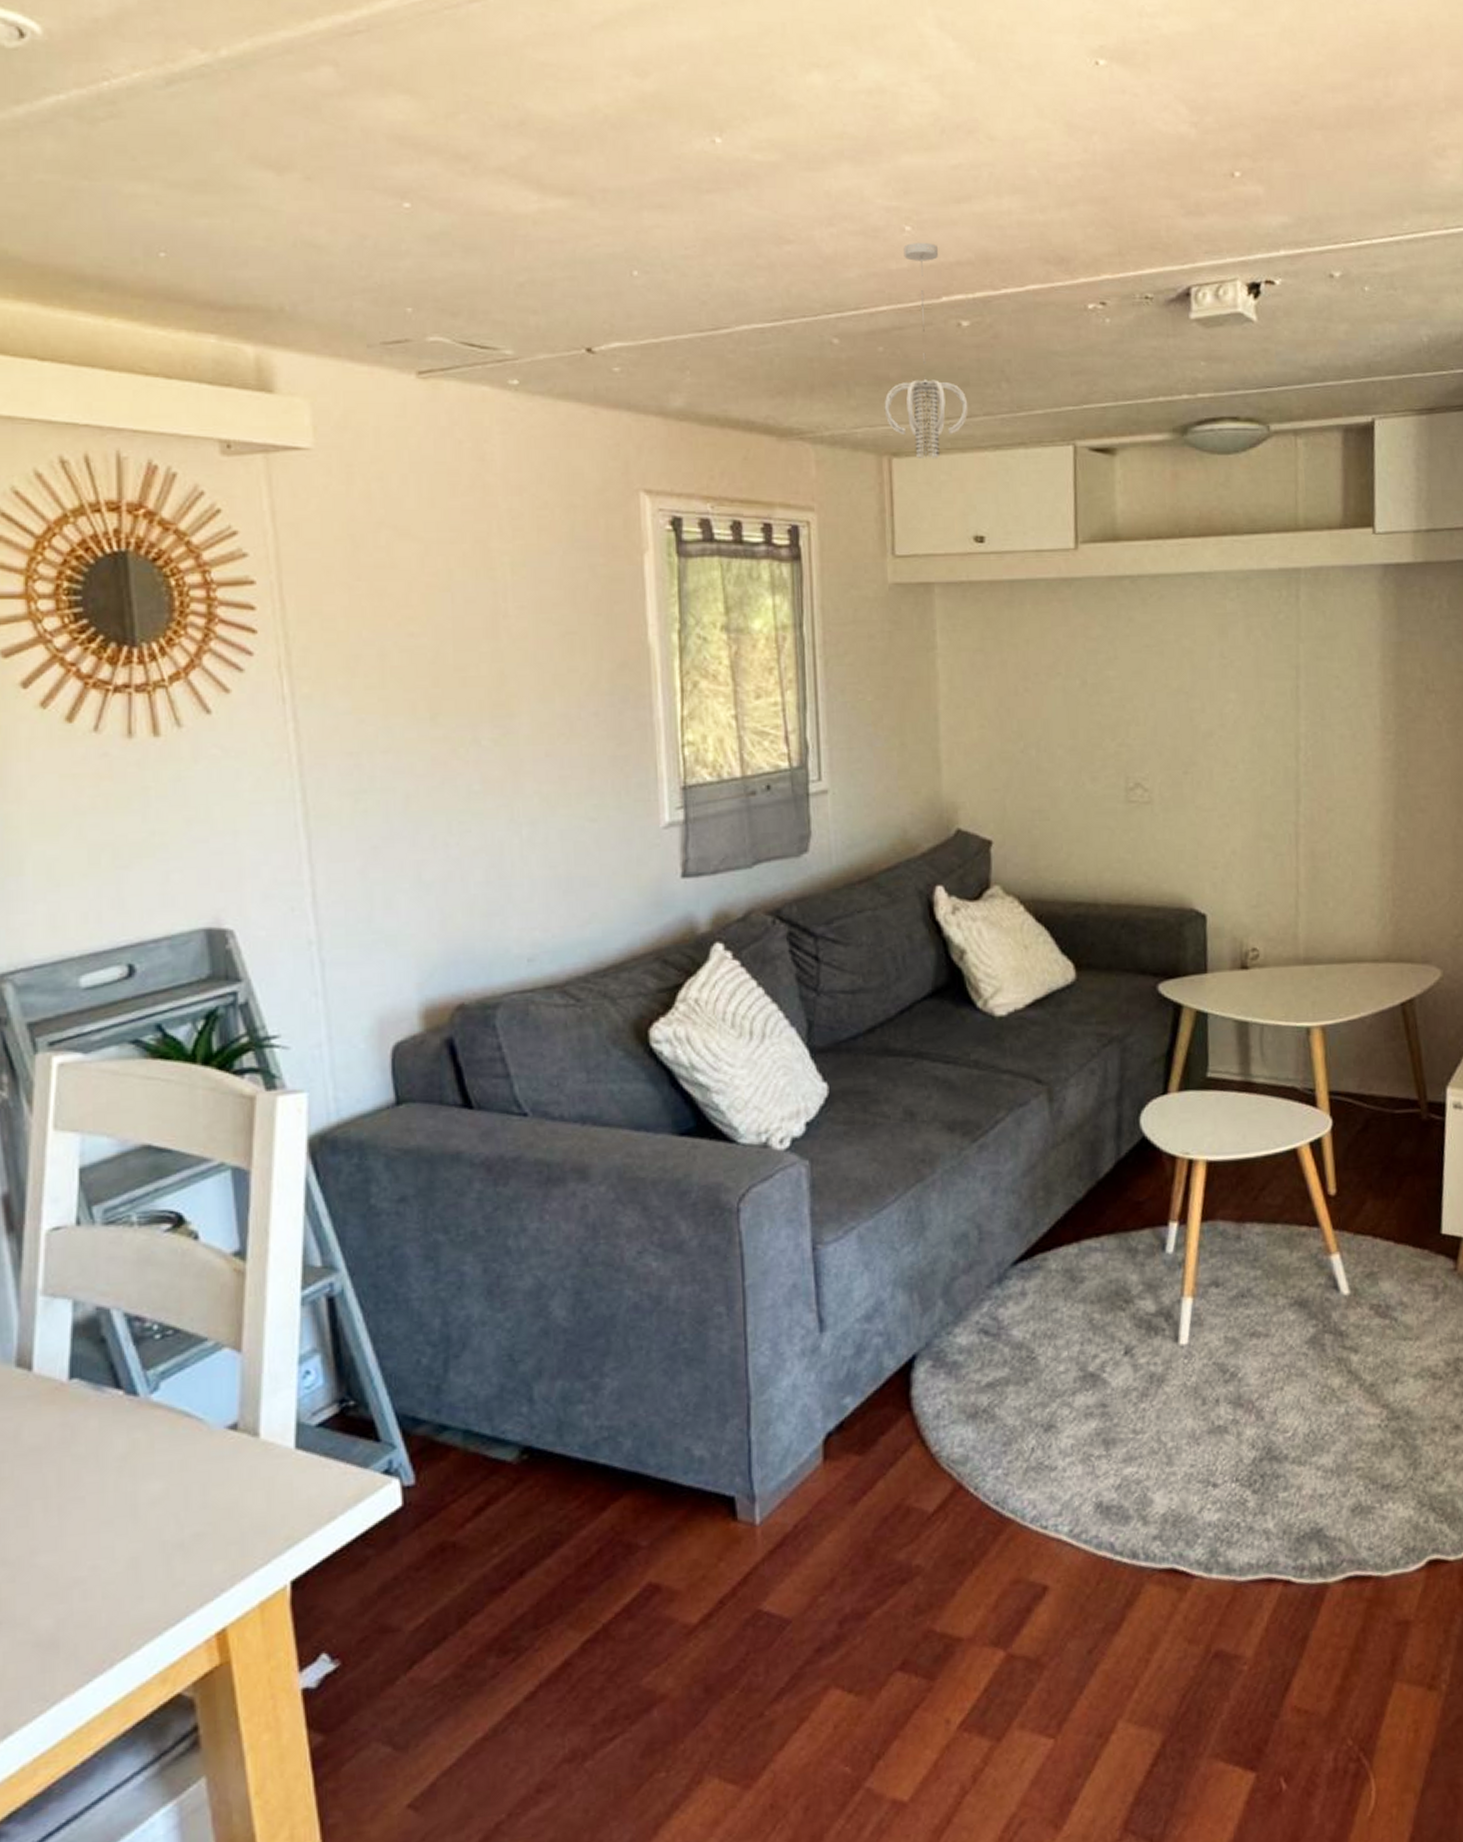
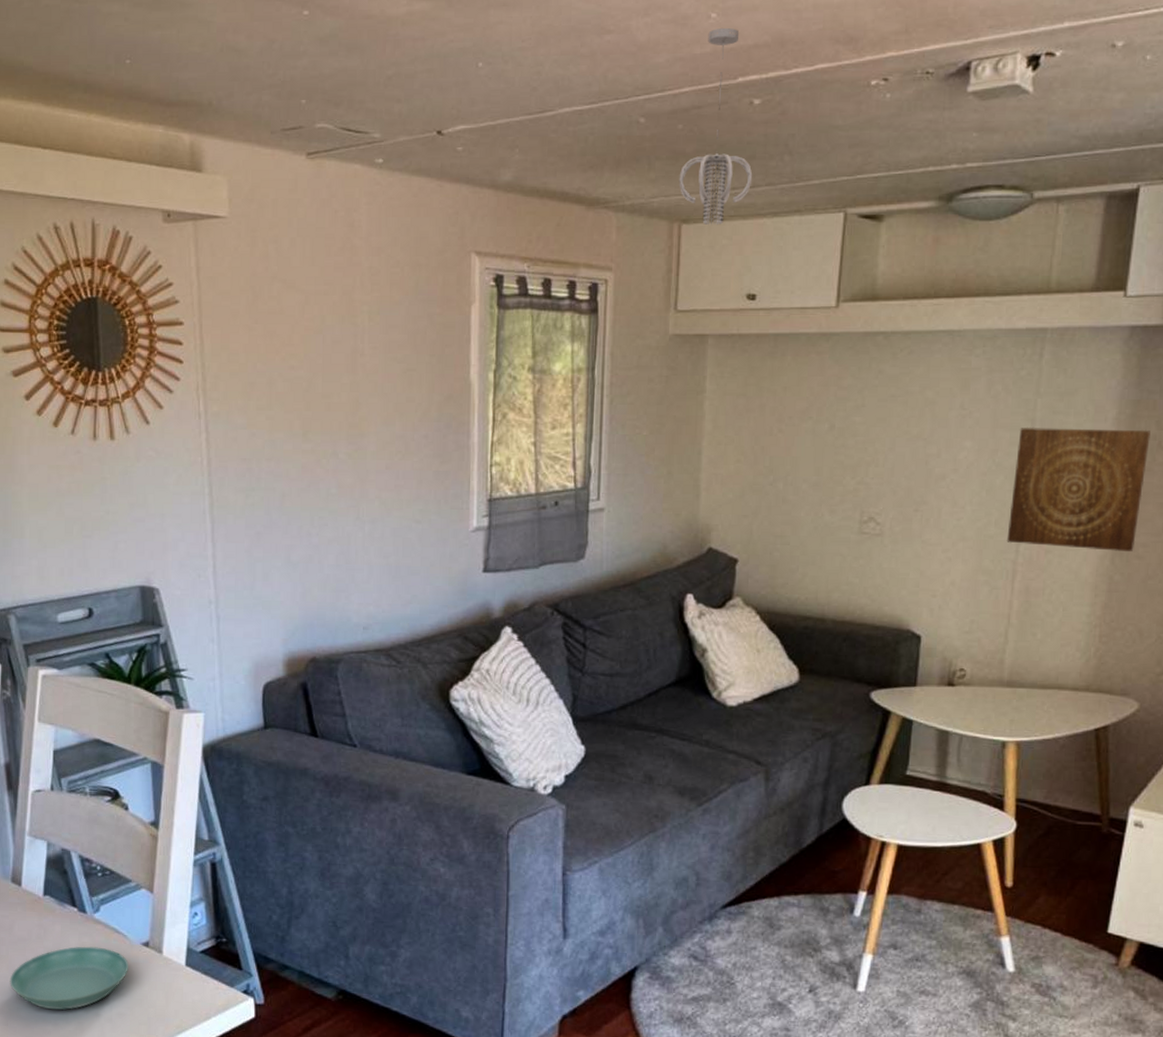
saucer: none [16,1441,207,1547] -> present [10,946,128,1011]
wall art: none [1285,673,1417,806] -> present [1006,427,1150,552]

